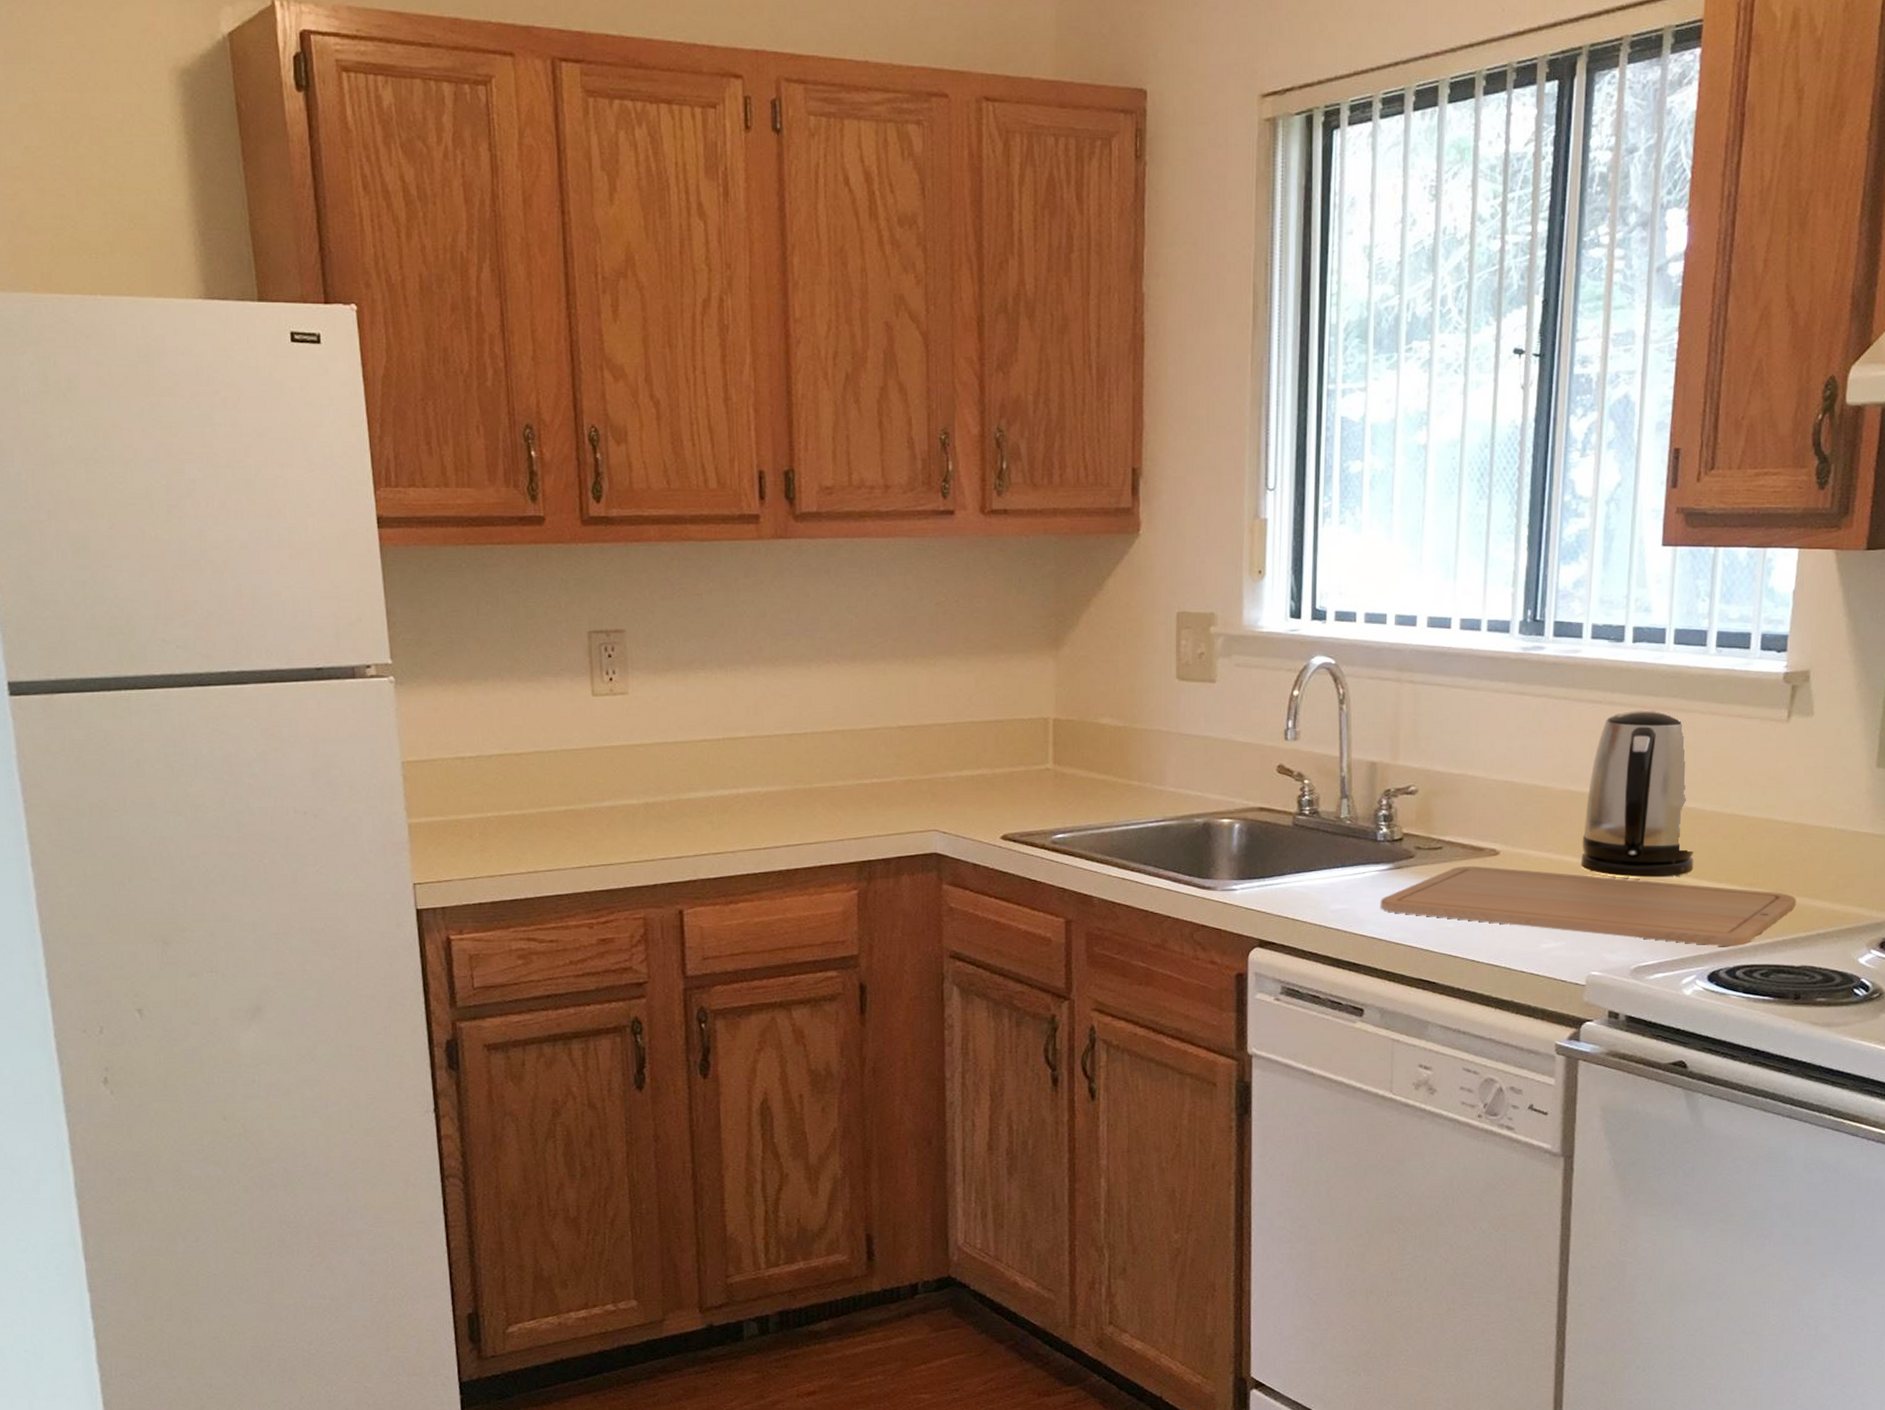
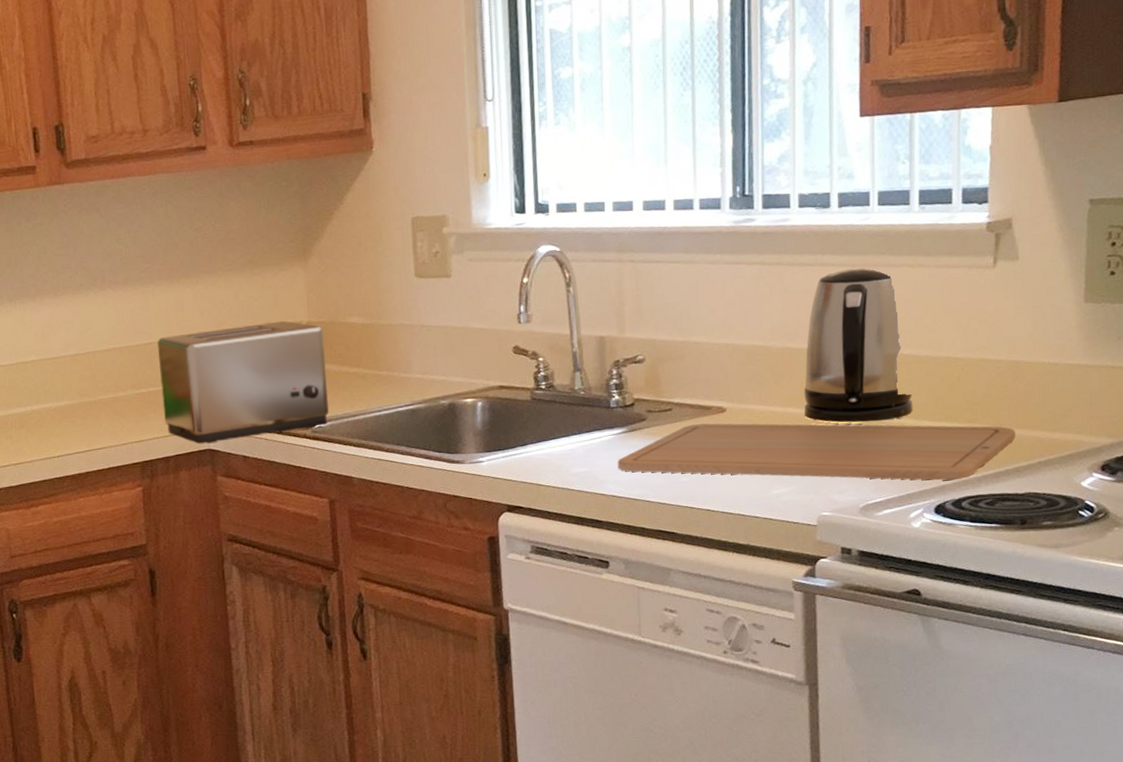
toaster: none [884,715,1072,847] -> present [157,320,330,445]

